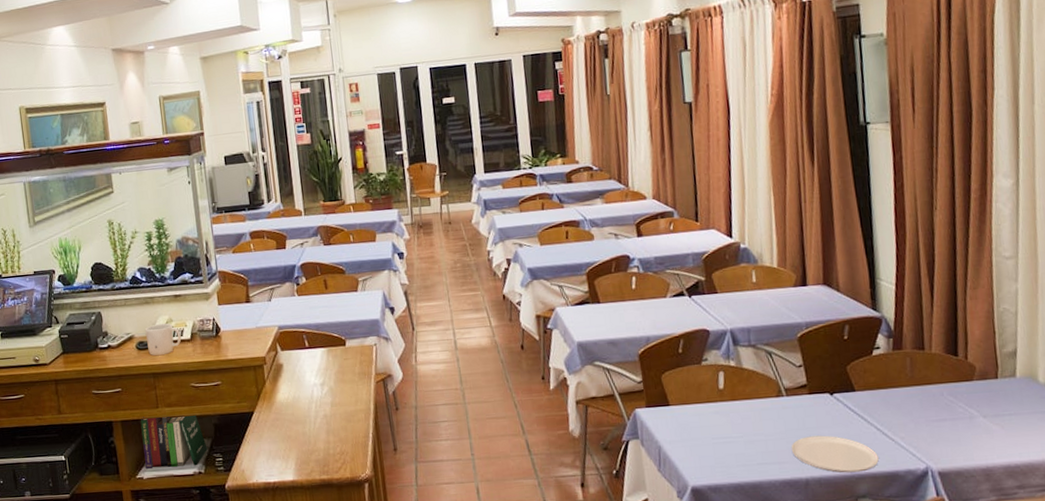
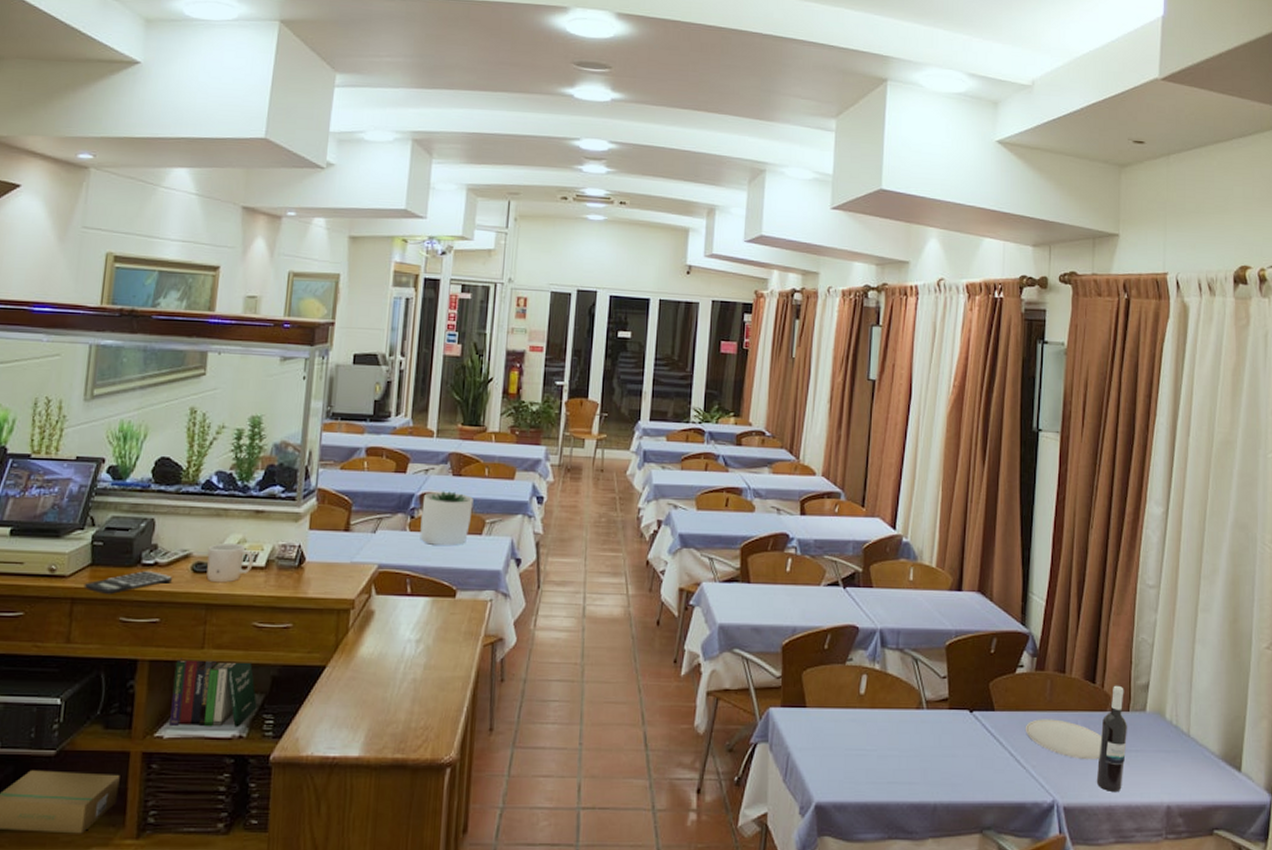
calculator: none [61,353,124,375] -> present [83,571,172,595]
planter: none [303,258,347,306] -> present [420,491,474,547]
plate: present [791,435,879,473] -> none [923,756,1008,801]
plate: none [889,393,972,428] -> present [1026,719,1101,760]
wine bottle: none [969,355,999,455] -> present [1096,685,1128,793]

